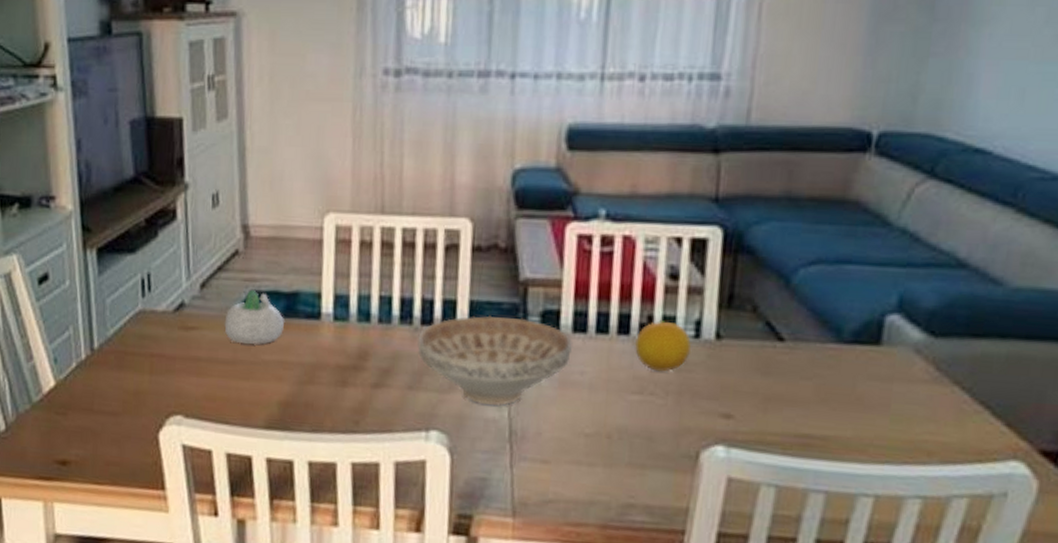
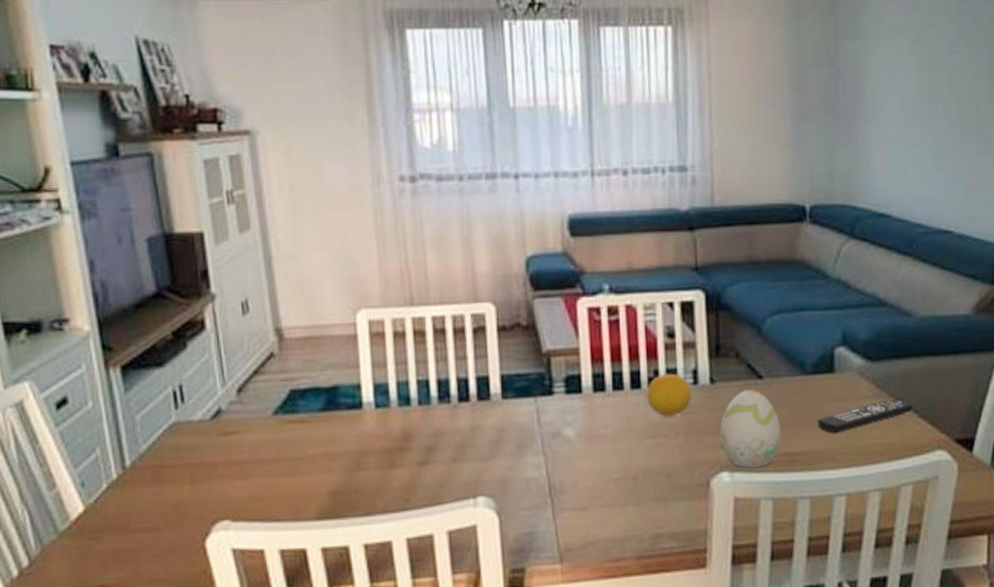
succulent planter: present [224,290,284,344] -> none [265,389,327,441]
decorative bowl: present [416,315,574,407] -> none [456,385,596,466]
decorative egg: none [719,351,800,447] -> present [720,388,781,468]
remote control: none [848,387,986,421] -> present [817,398,913,434]

